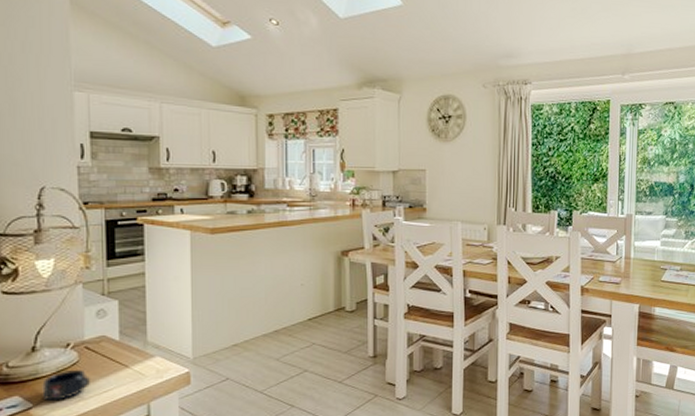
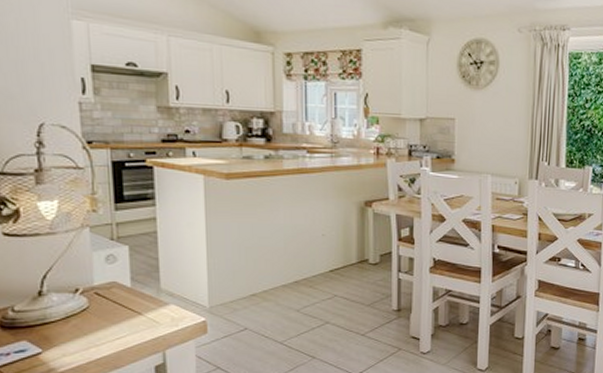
mug: present [42,369,91,401] -> none [51,315,103,346]

